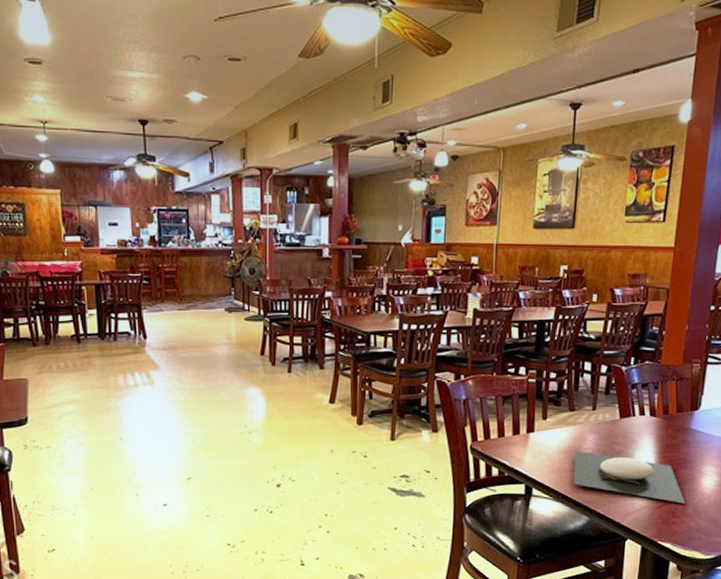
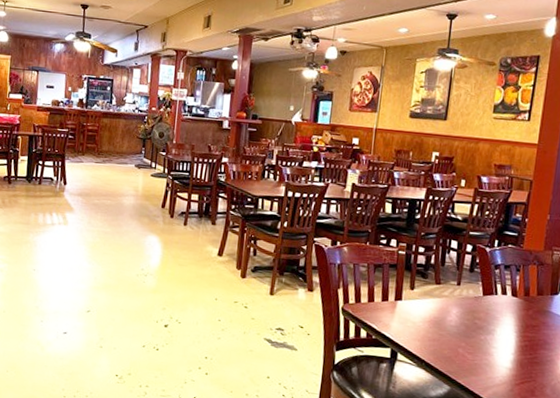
plate: present [573,451,686,504] -> none [437,322,545,384]

